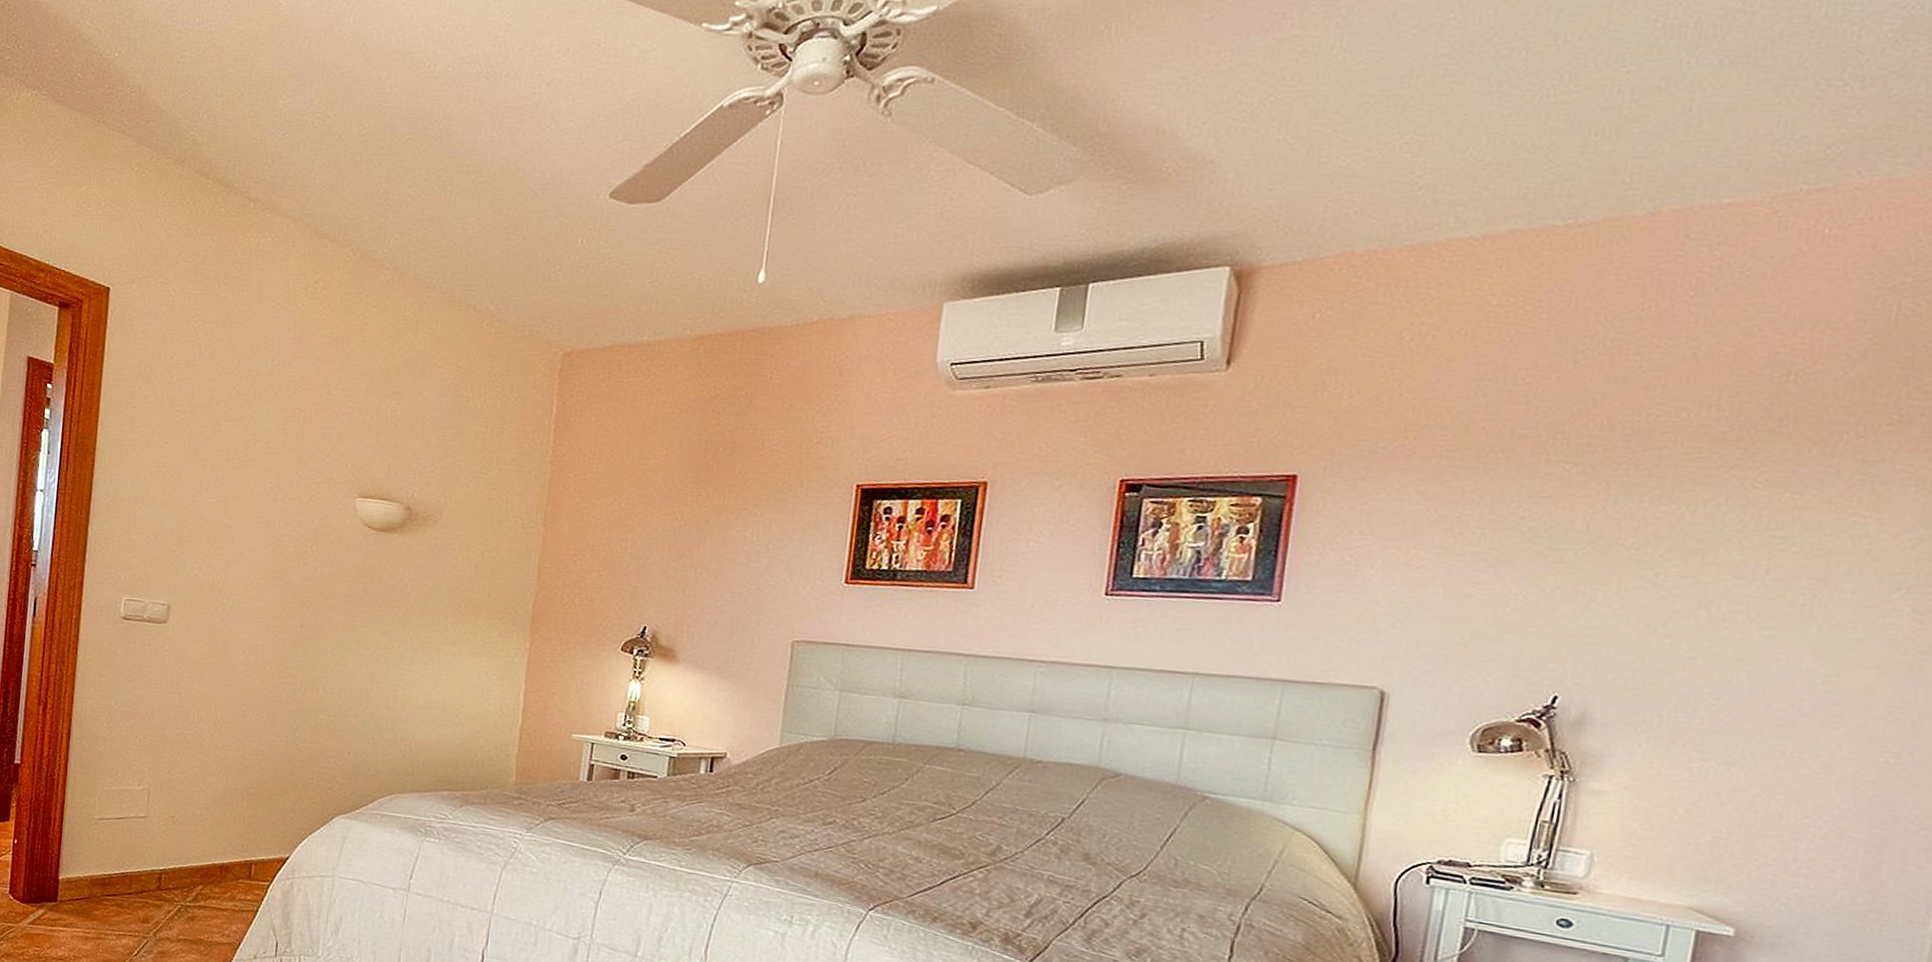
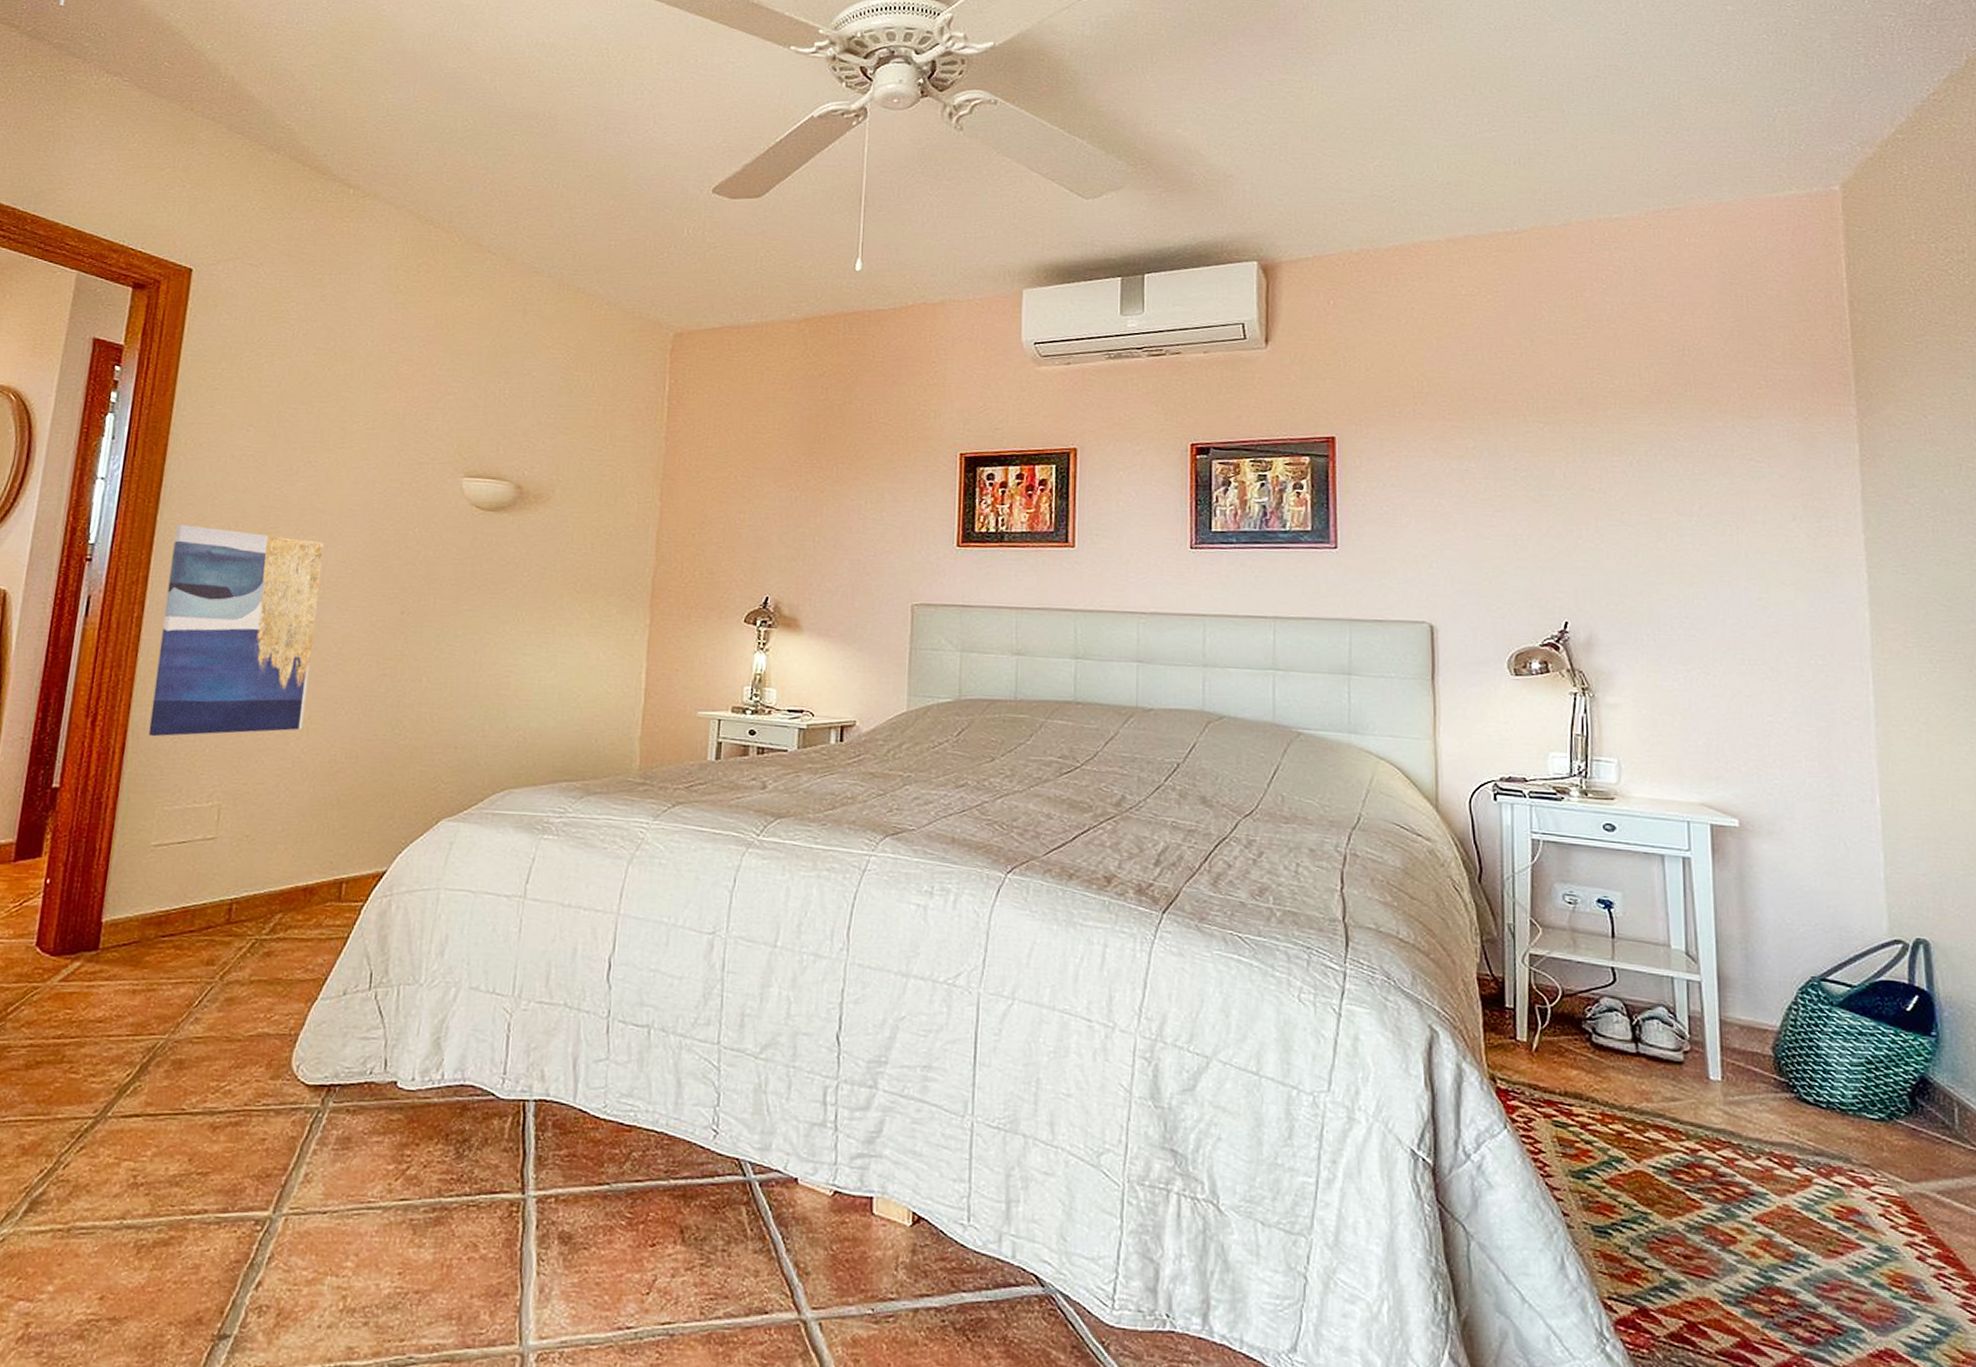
wall art: none [89,535,232,728] -> present [148,524,325,737]

